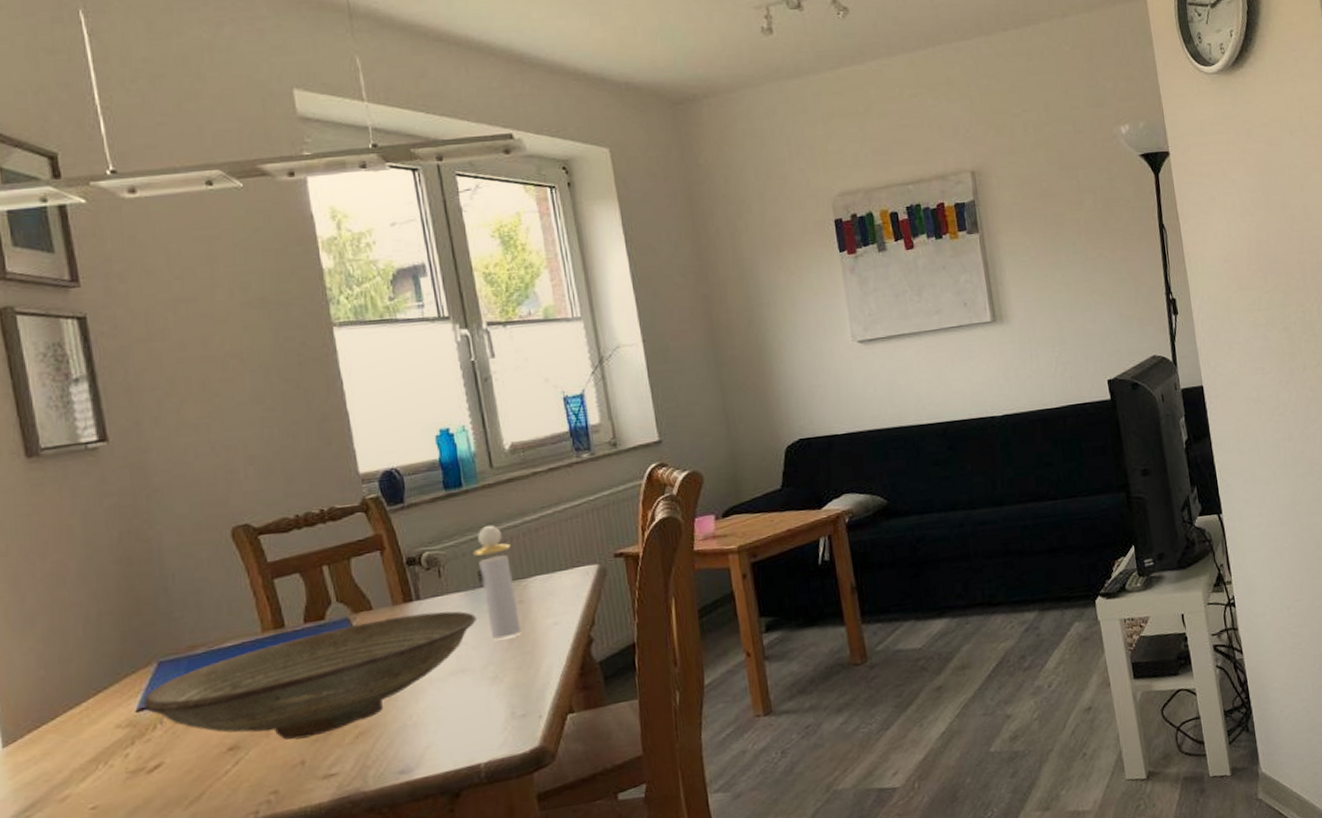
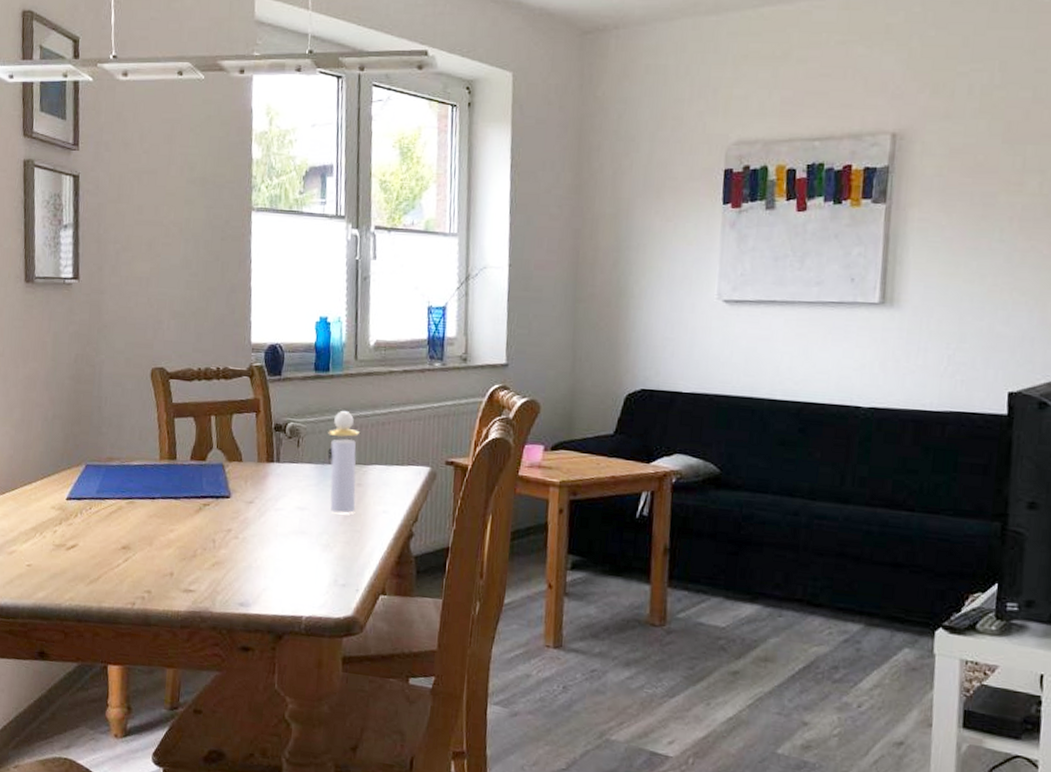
decorative bowl: present [143,611,477,740] -> none [71,471,321,555]

